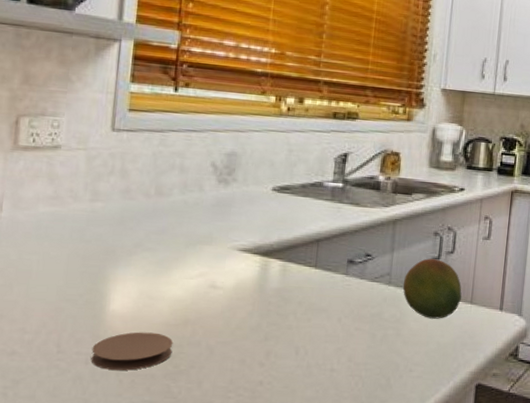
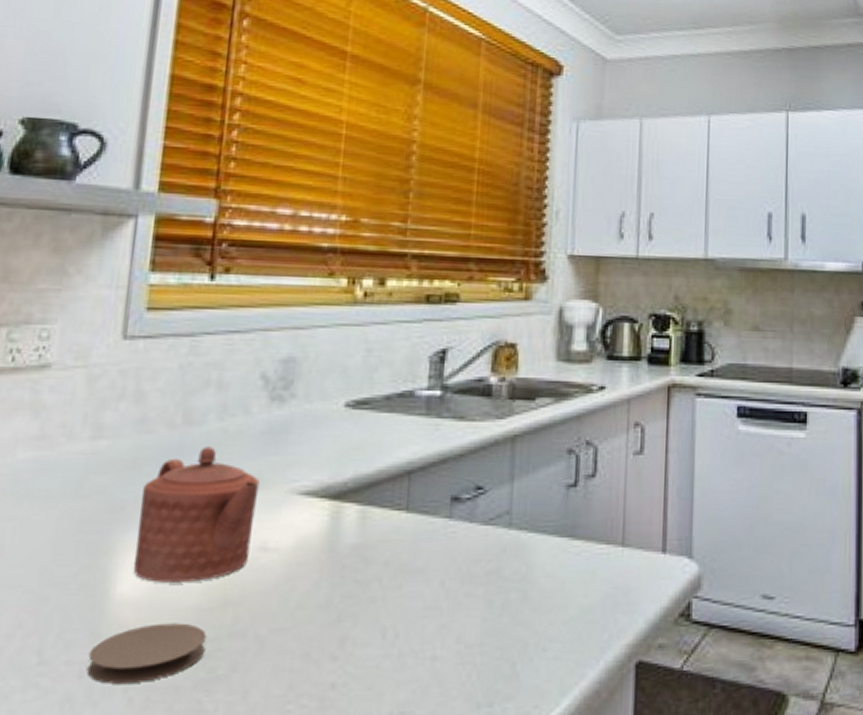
teapot: none [122,212,210,306] -> present [134,446,260,583]
fruit: present [402,258,462,319] -> none [528,487,609,572]

